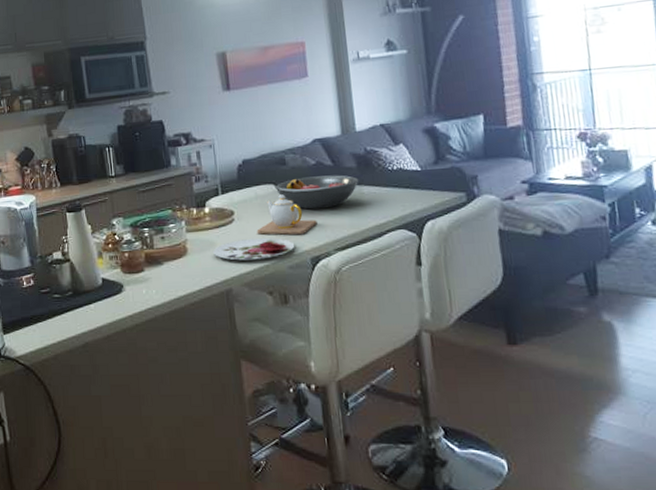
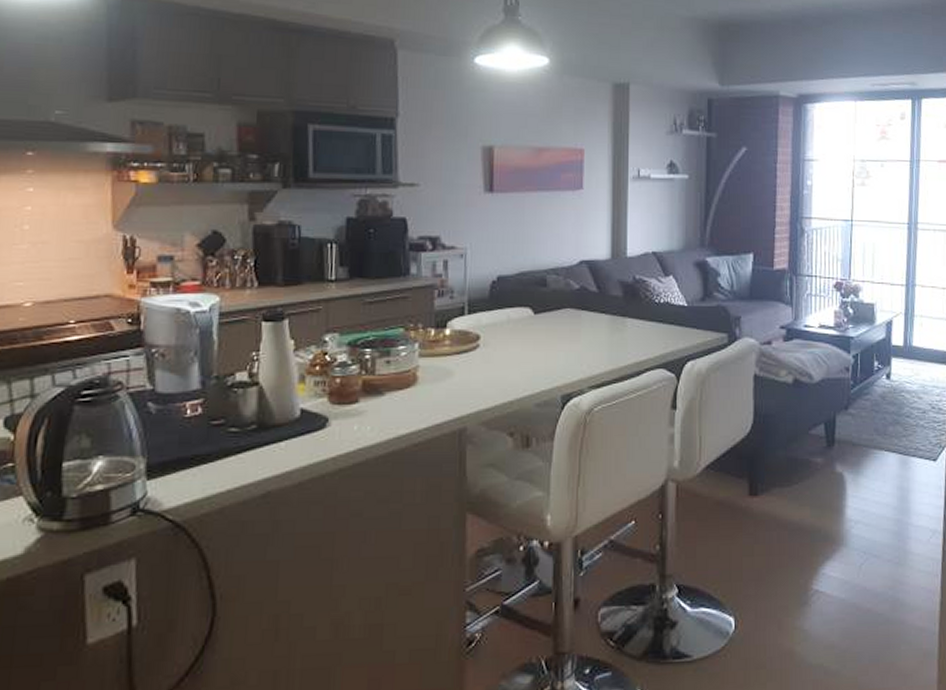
plate: present [213,237,295,261] -> none [449,368,546,395]
teapot: present [256,194,317,235] -> none [504,320,573,368]
fruit bowl: present [275,175,359,210] -> none [531,303,624,340]

